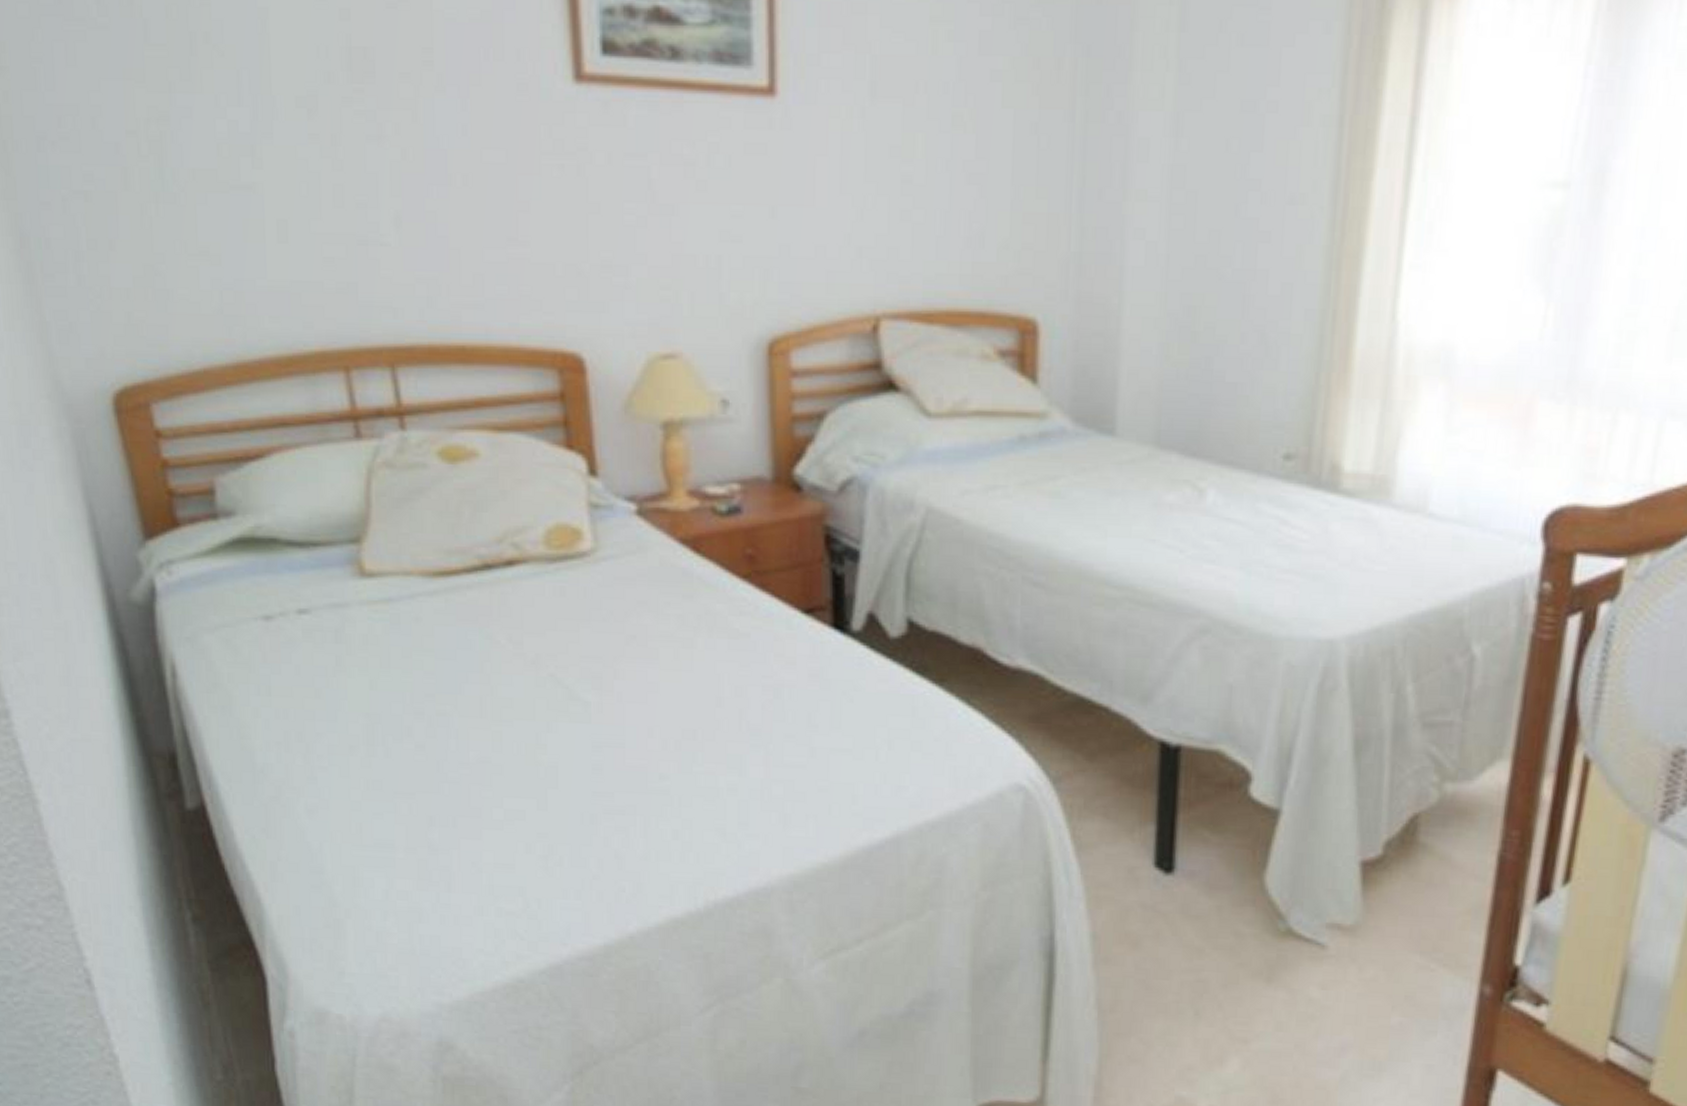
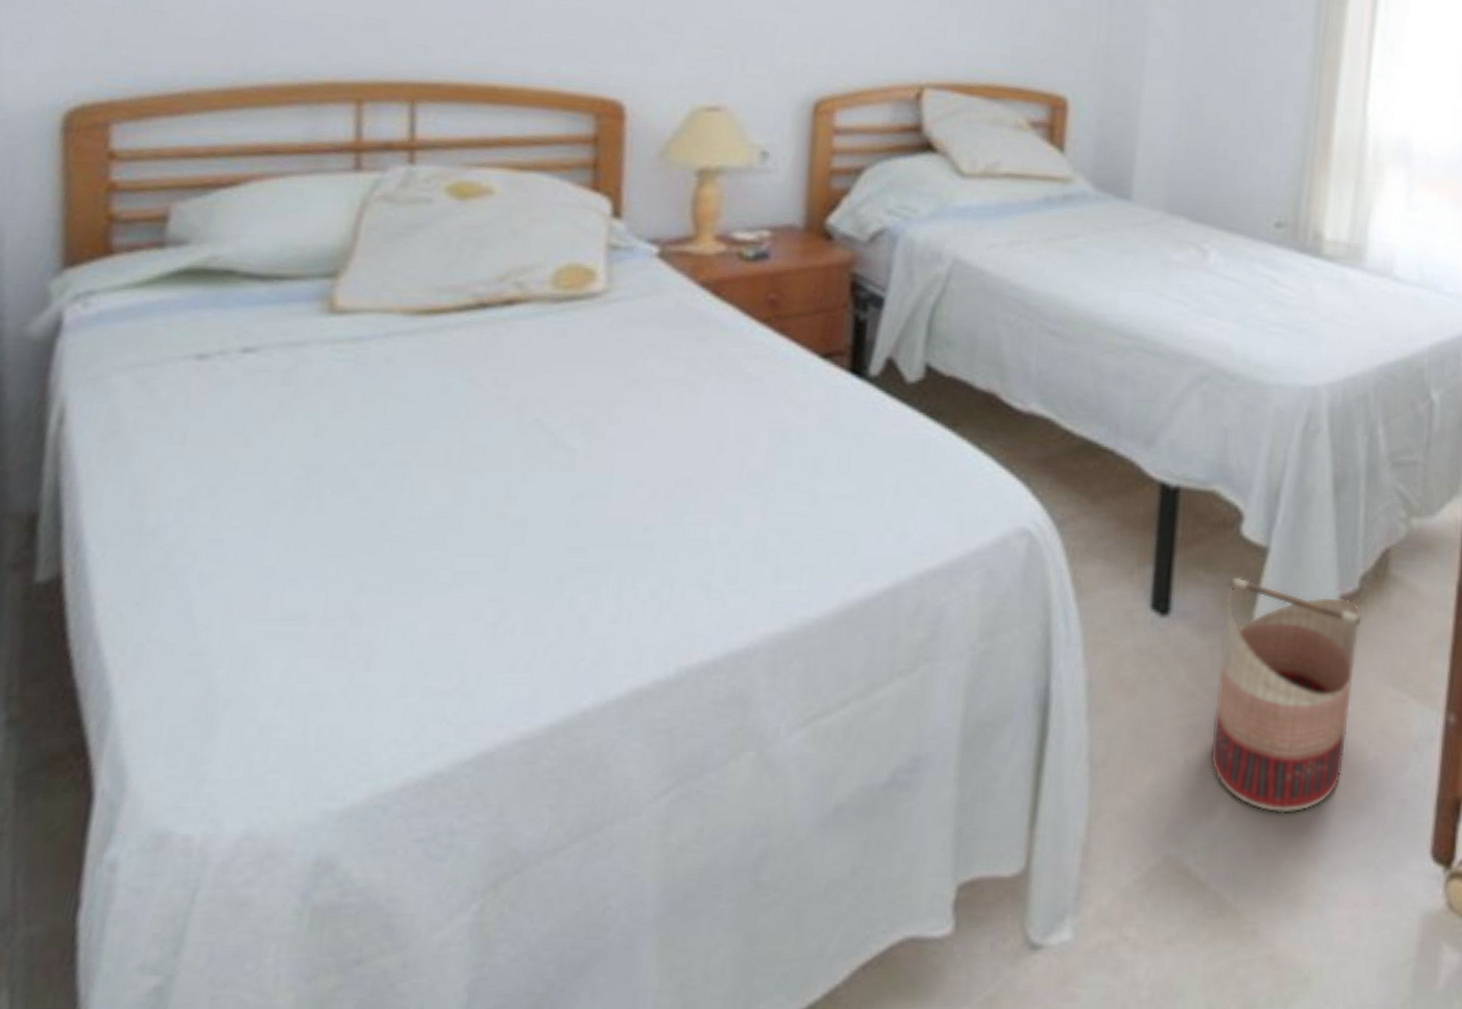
basket: none [1221,838,1386,1068] -> present [1210,577,1362,813]

